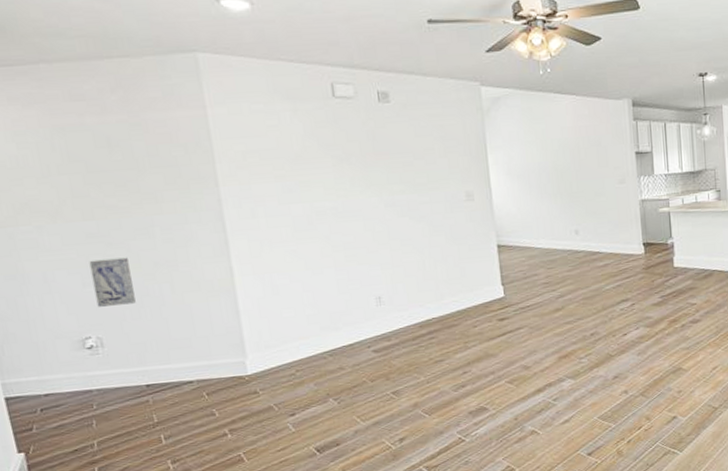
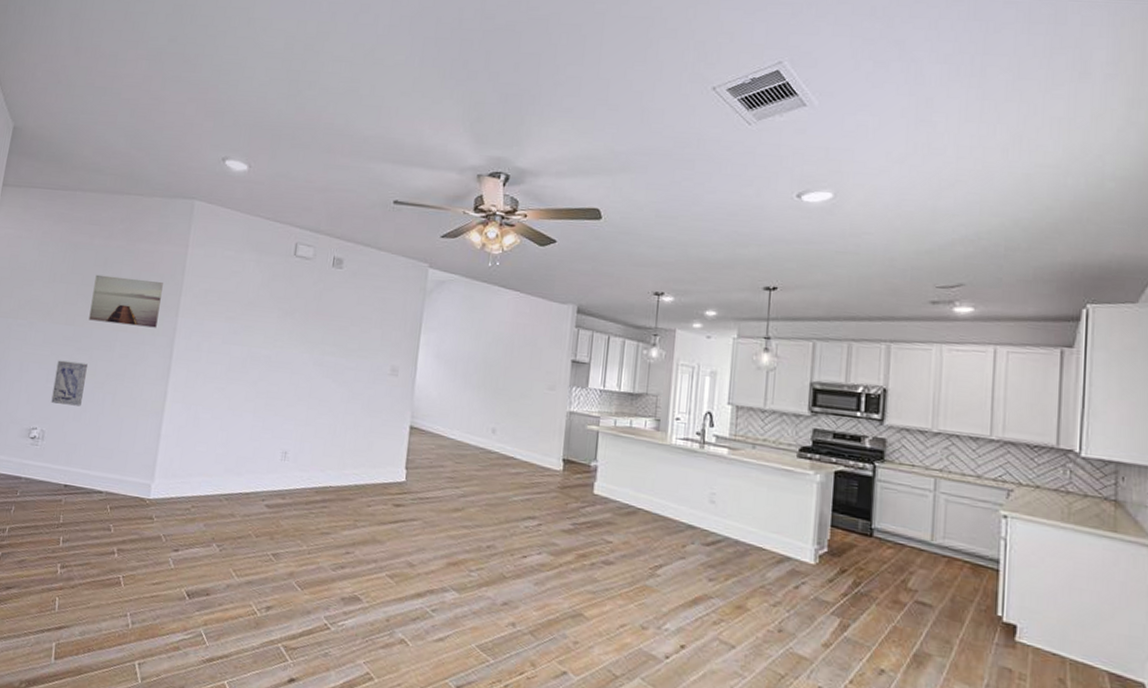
wall art: none [101,152,197,210] -> present [89,274,163,328]

